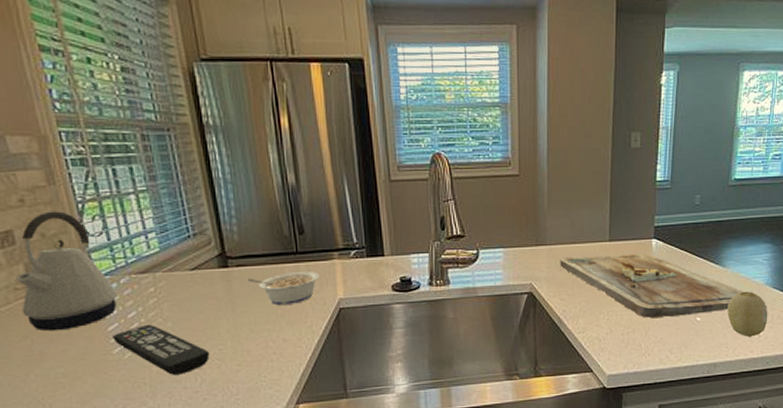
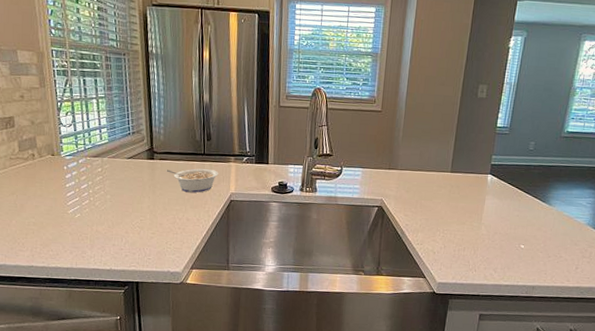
kettle: present [16,211,117,332] -> none [12,106,76,192]
remote control: present [112,324,210,375] -> none [69,194,134,235]
cutting board: present [560,253,743,319] -> none [407,181,566,242]
fruit: present [727,291,768,337] -> none [549,228,587,268]

